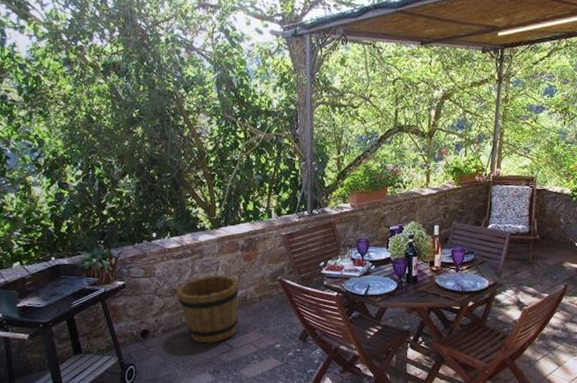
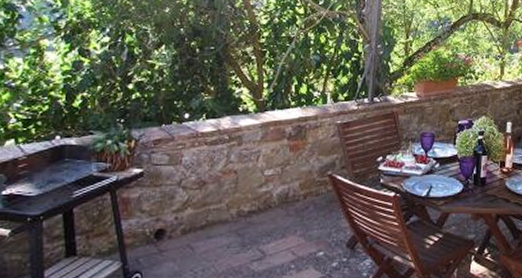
bucket: present [176,275,239,344] -> none [204,166,281,248]

